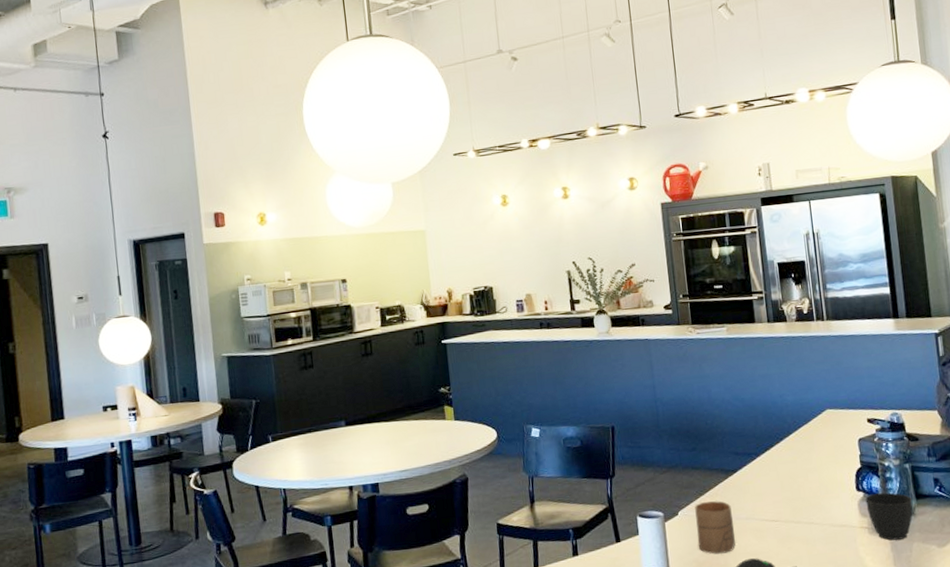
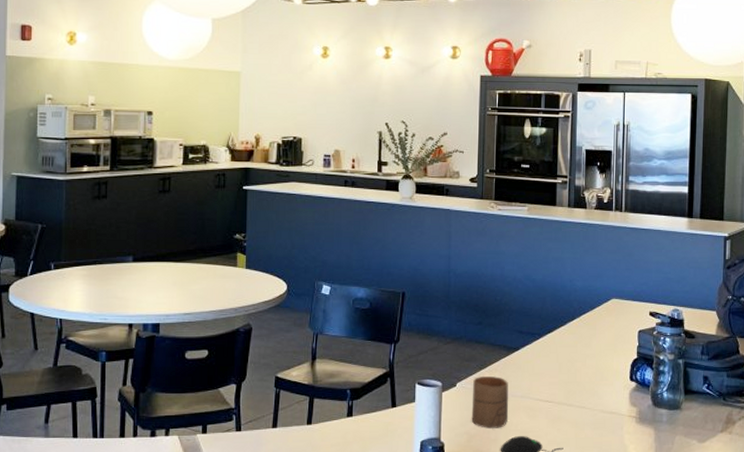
cup: present [865,492,913,541] -> none [637,385,681,432]

